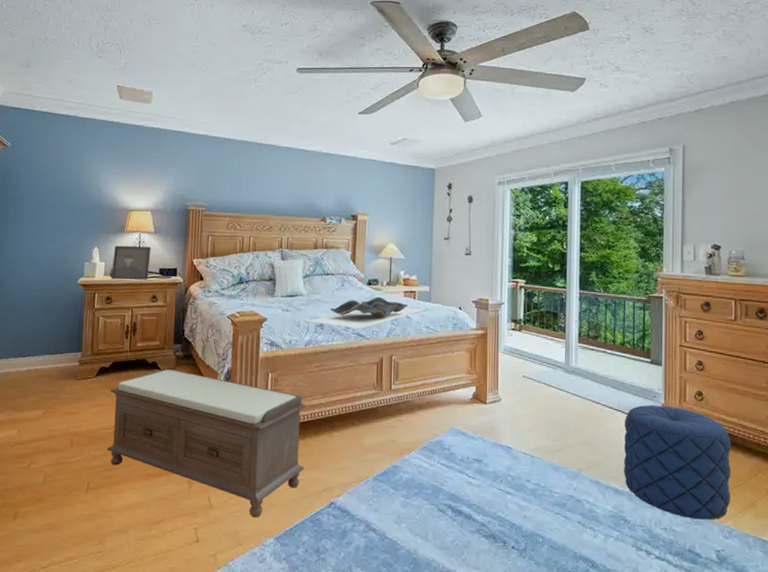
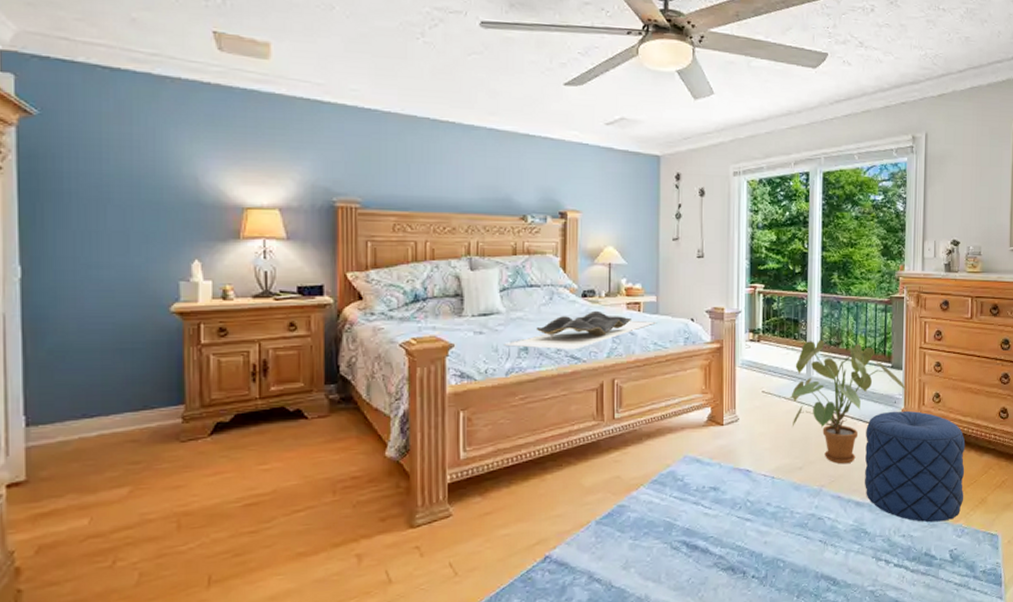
bench: present [107,369,307,518] -> none [234,417,511,587]
picture frame: present [111,245,151,281] -> none [223,256,283,304]
house plant: none [547,332,669,452] -> present [788,339,909,464]

